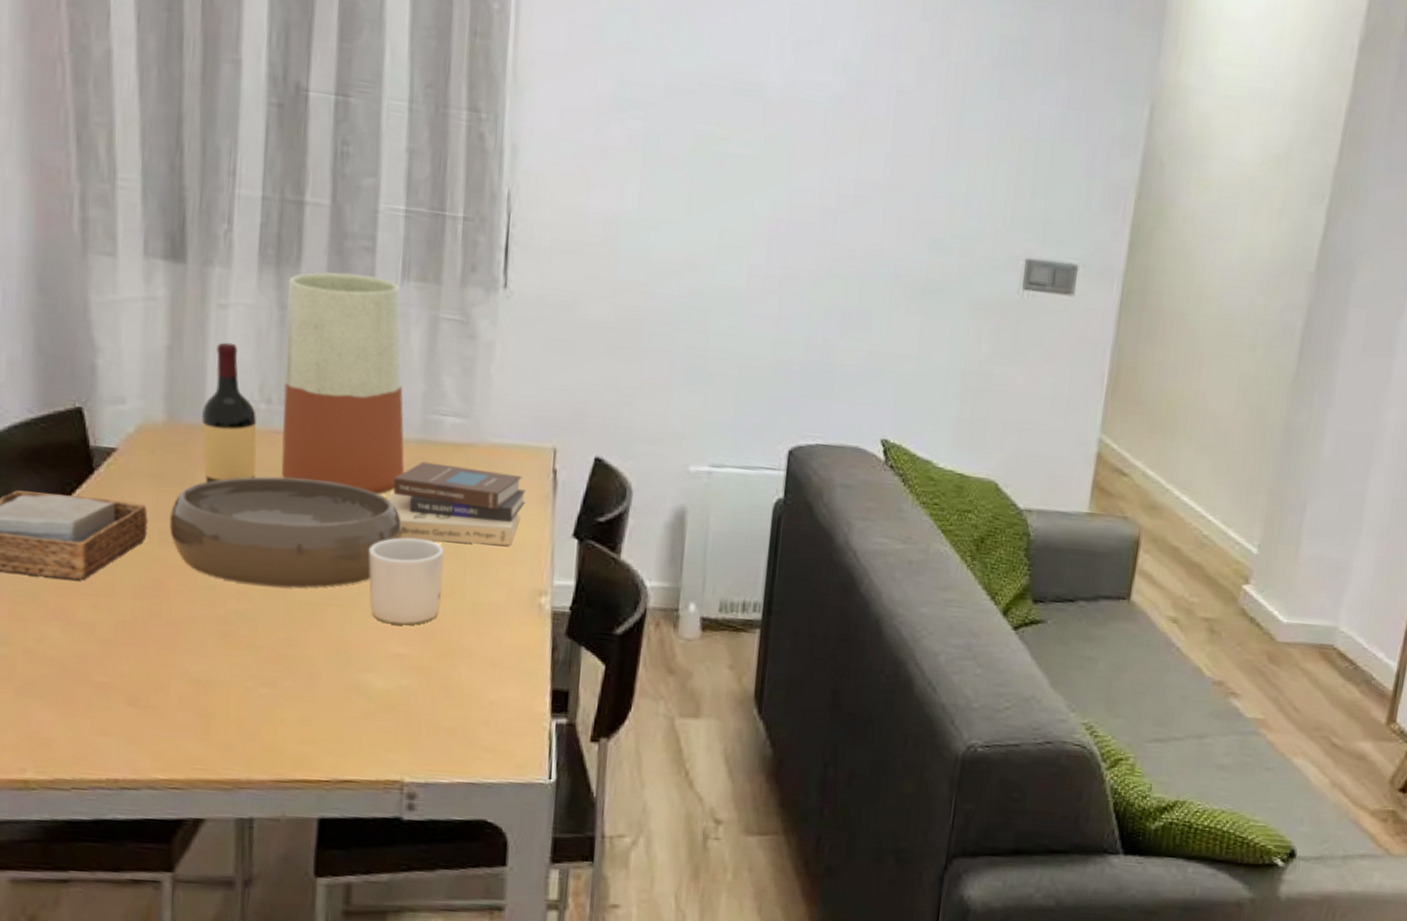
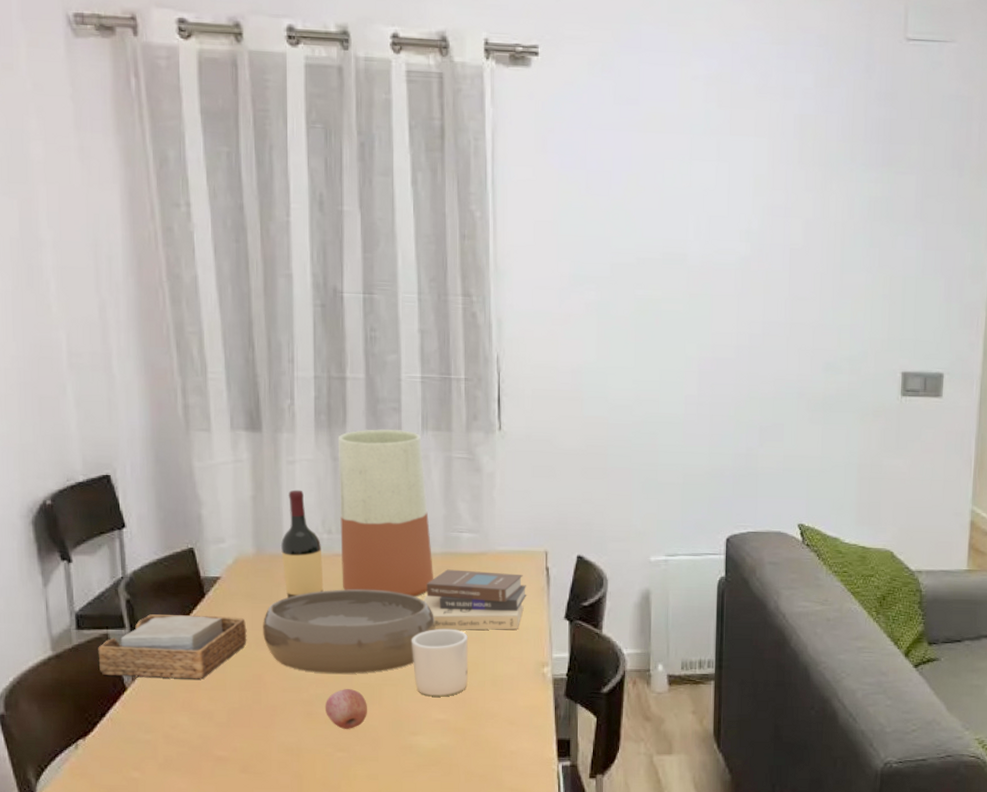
fruit: none [246,606,304,659] -> present [325,689,367,729]

